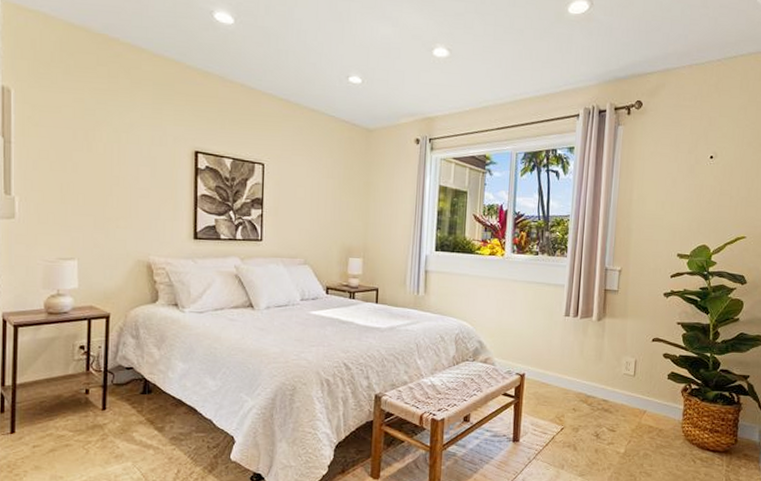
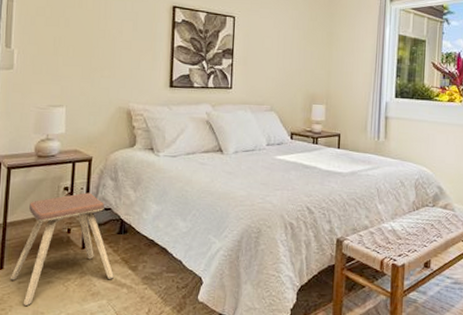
music stool: none [22,351,139,471] -> present [9,192,114,307]

